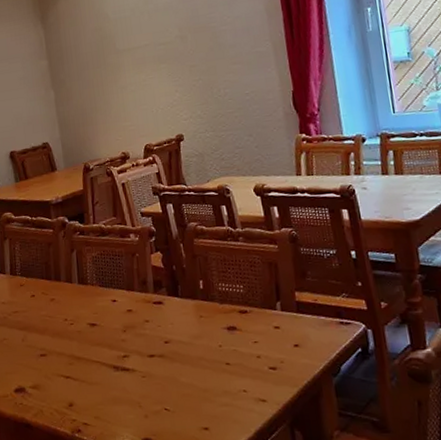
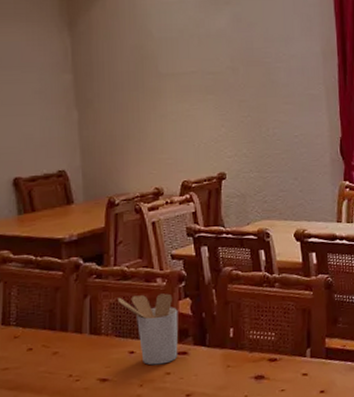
utensil holder: none [98,248,155,313] -> present [117,293,178,365]

